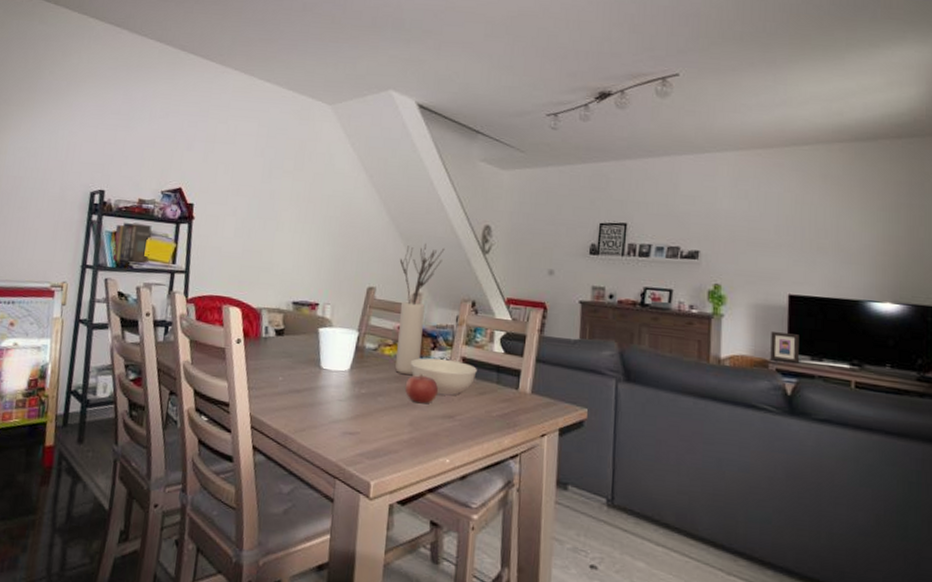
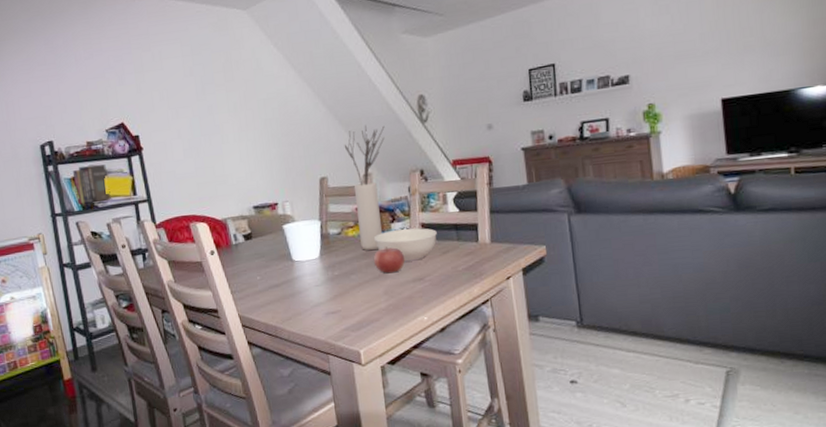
picture frame: present [770,332,799,363] -> none [709,135,738,165]

